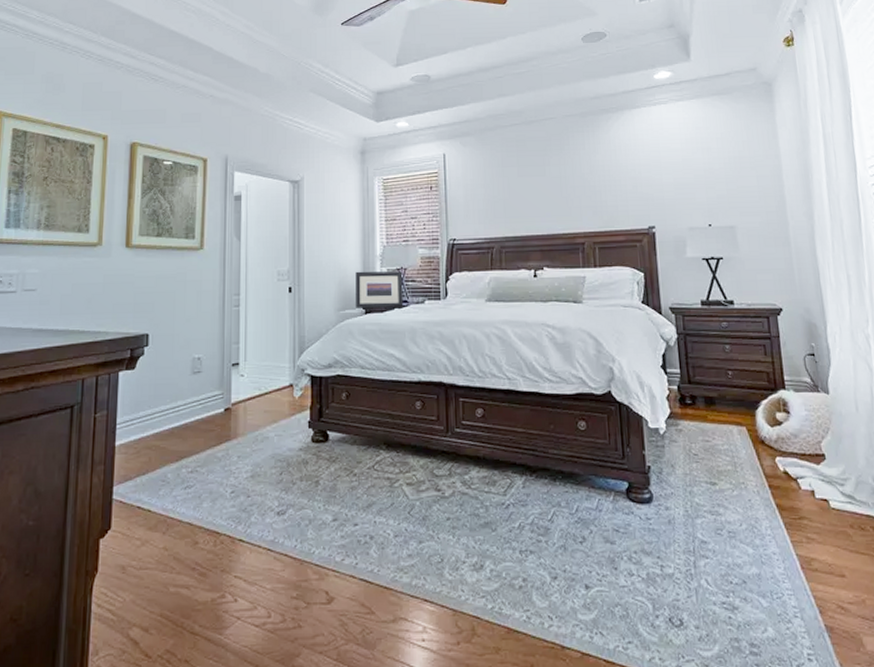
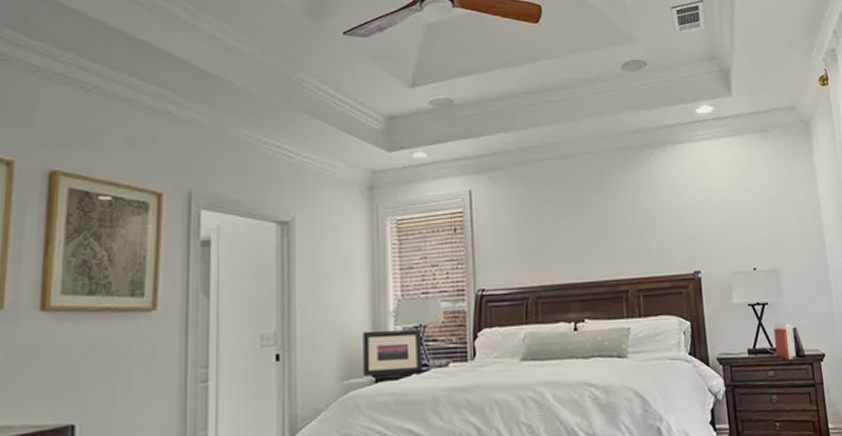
books: none [728,276,762,313] -> present [773,322,806,360]

